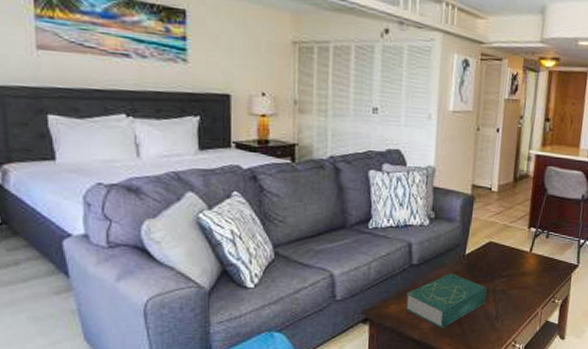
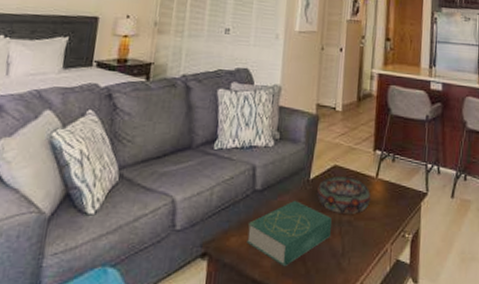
decorative bowl: none [472,251,524,284] -> present [317,176,371,214]

